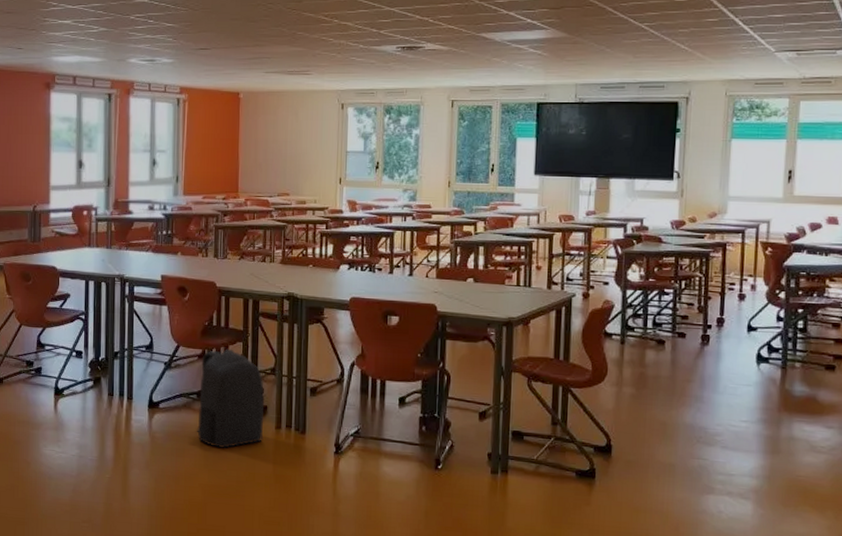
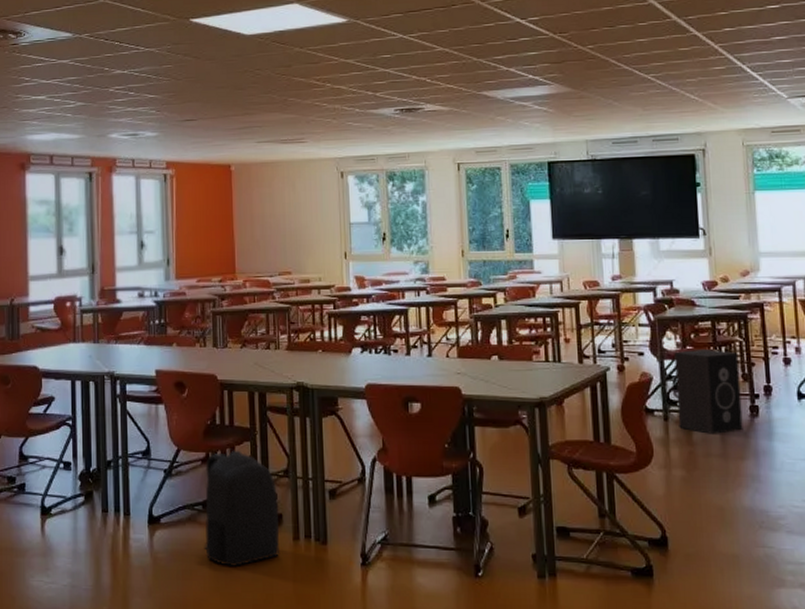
speaker: none [633,281,697,358] -> present [674,348,743,434]

